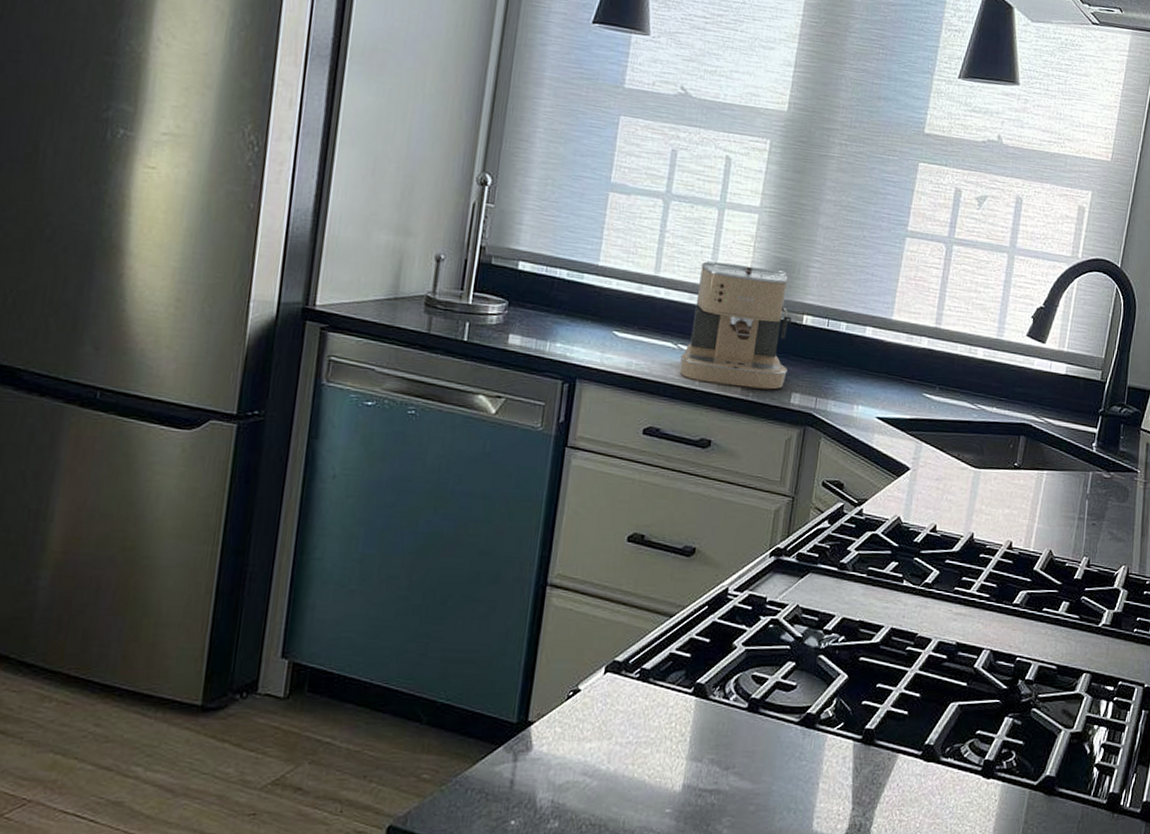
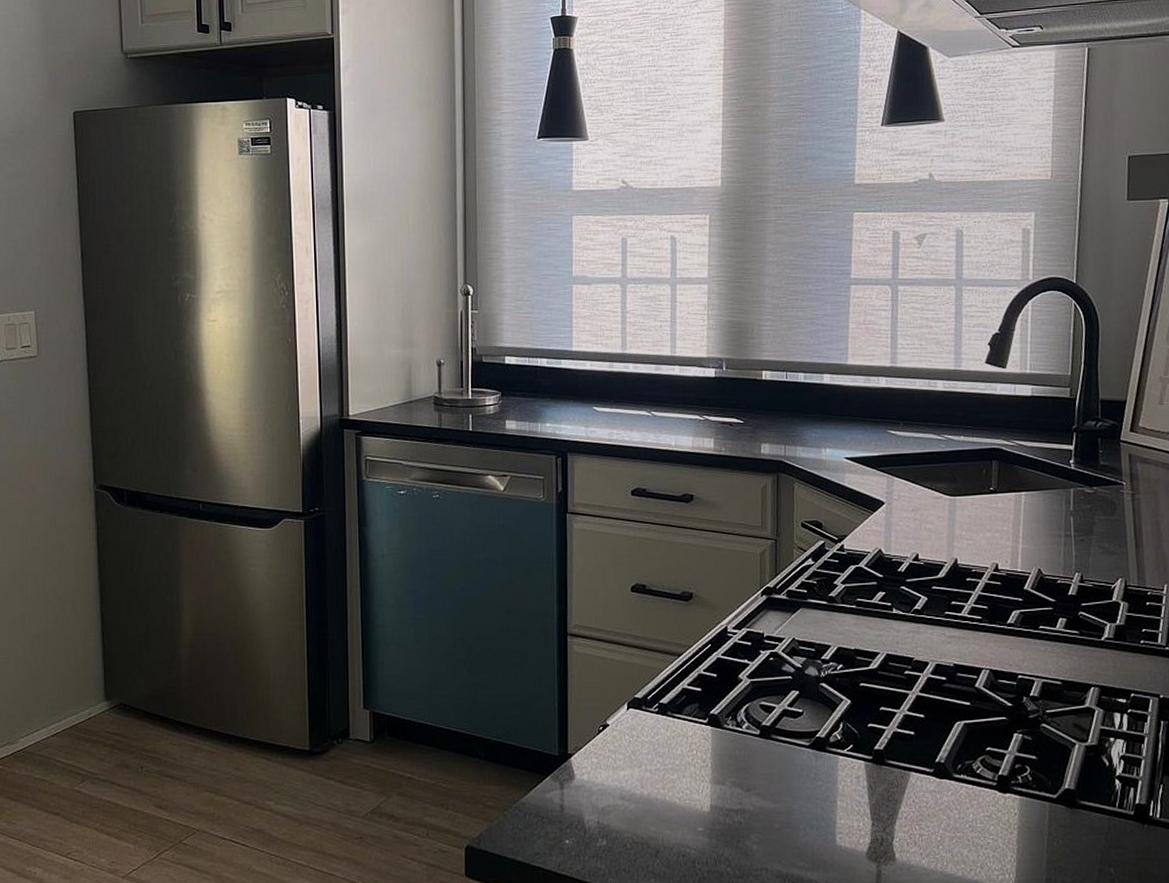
coffee maker: present [680,260,792,390] -> none [655,332,754,444]

